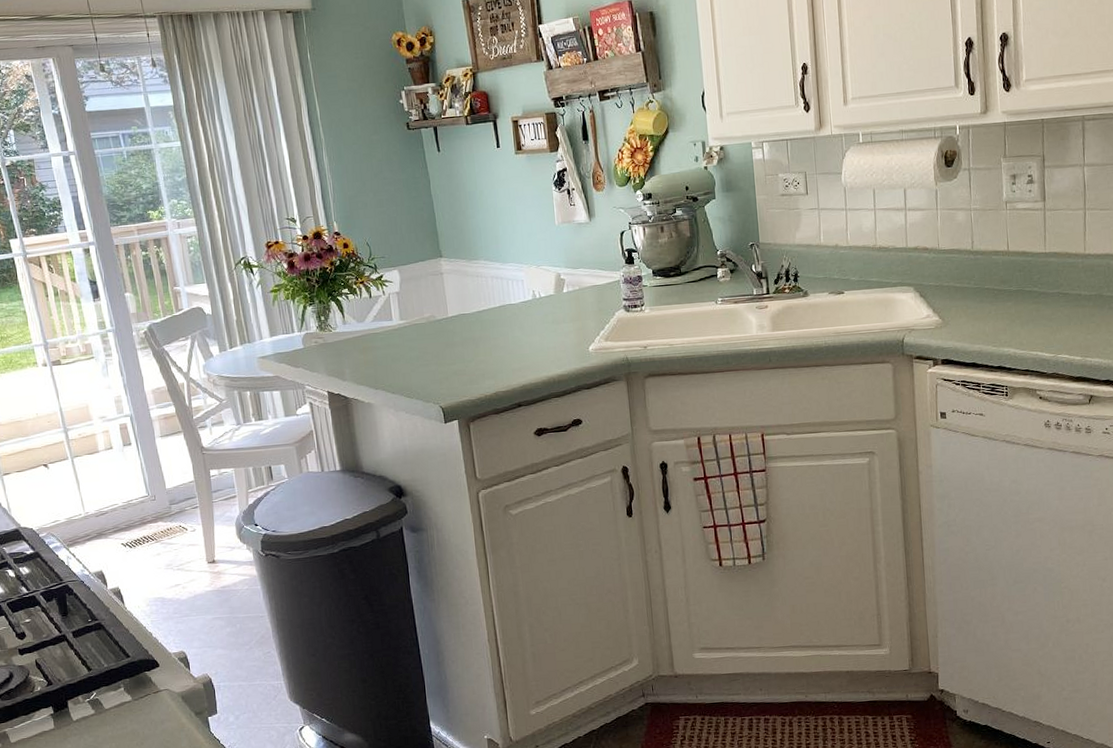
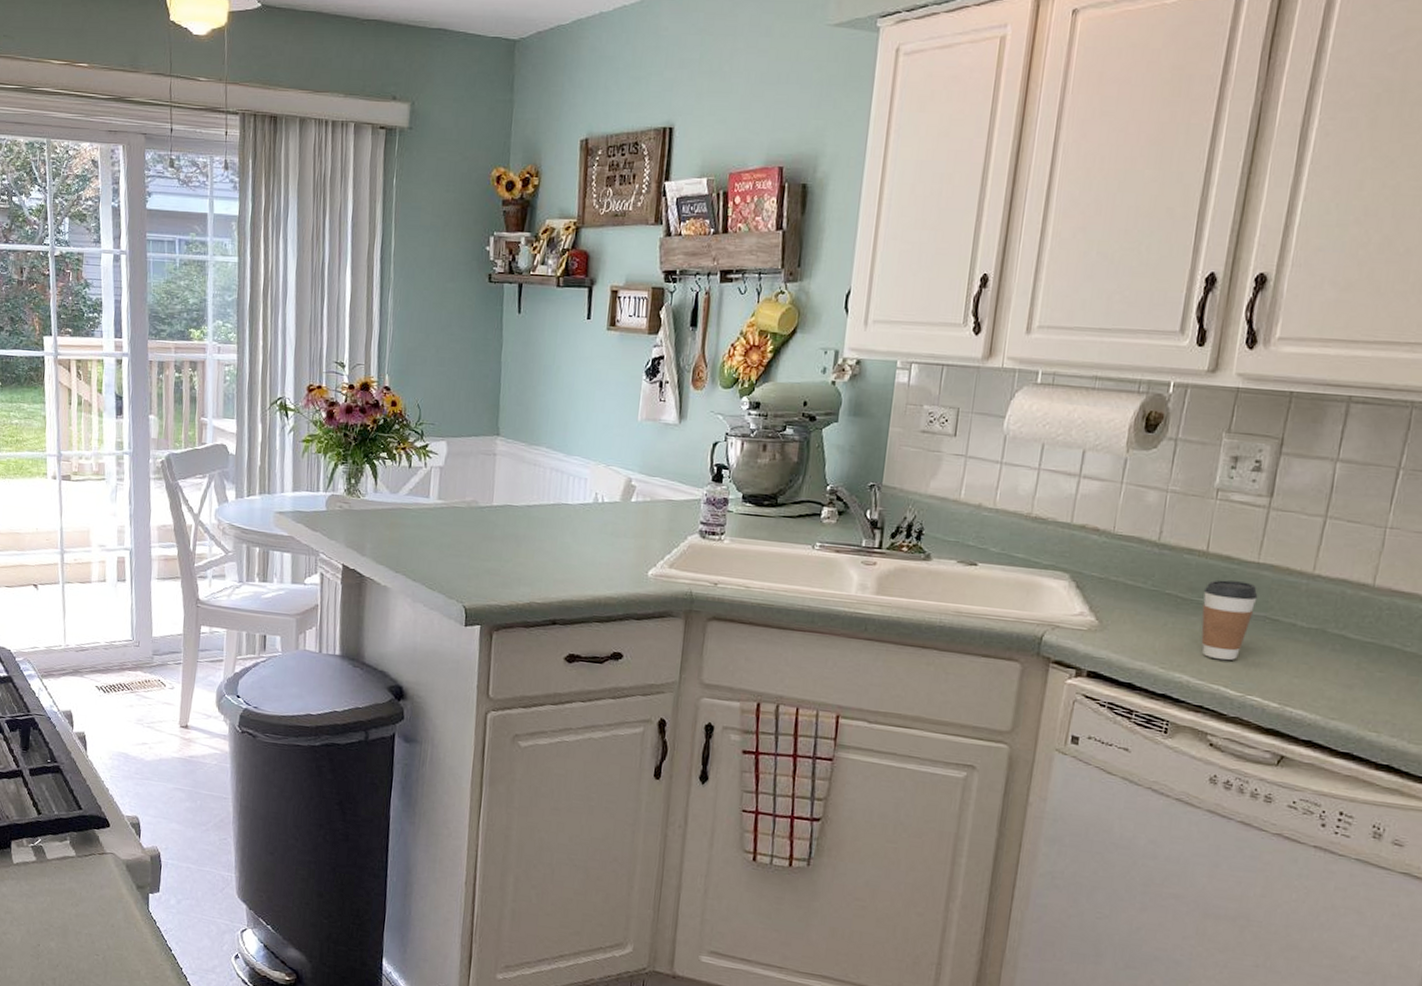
coffee cup: none [1011,269,1050,332] -> present [1201,580,1258,661]

